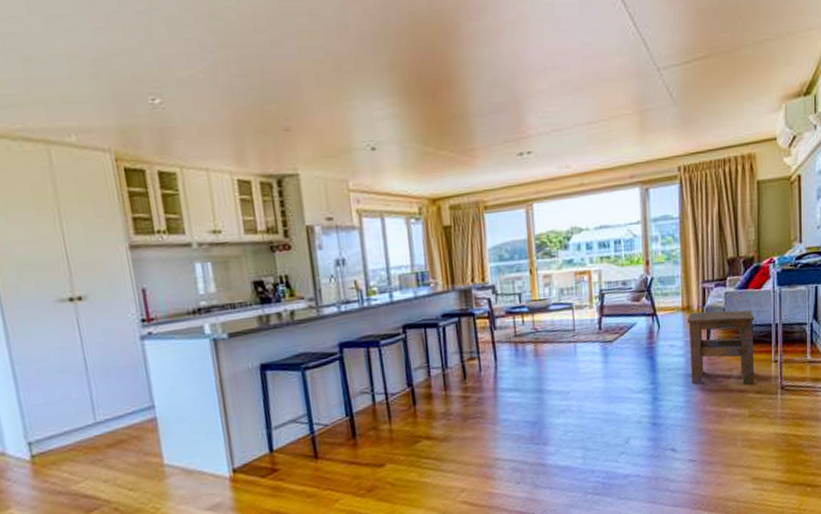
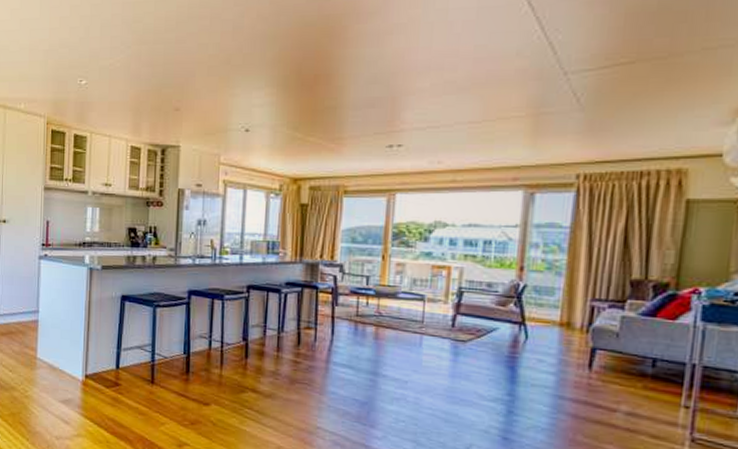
side table: present [688,309,755,385] -> none [561,329,661,427]

